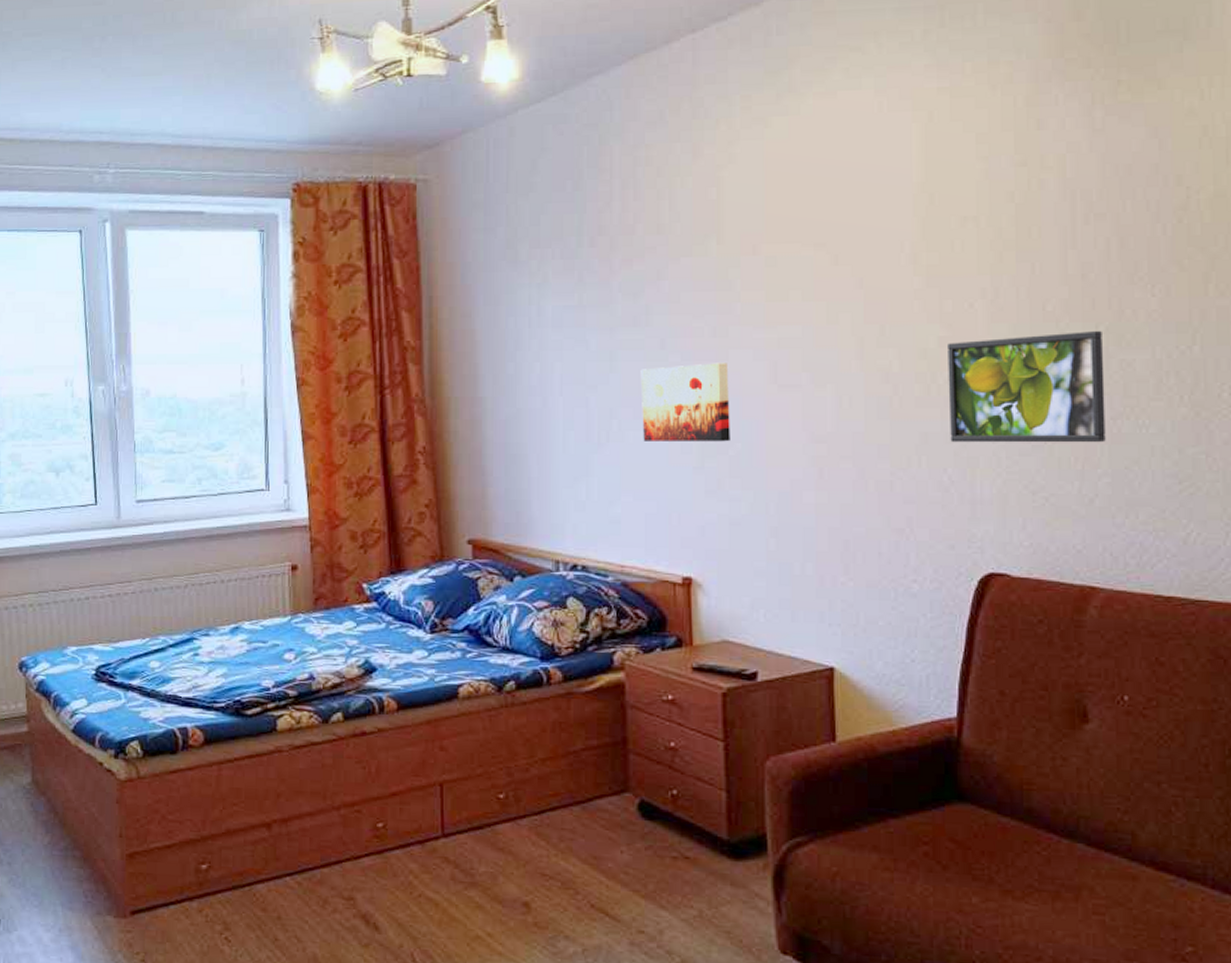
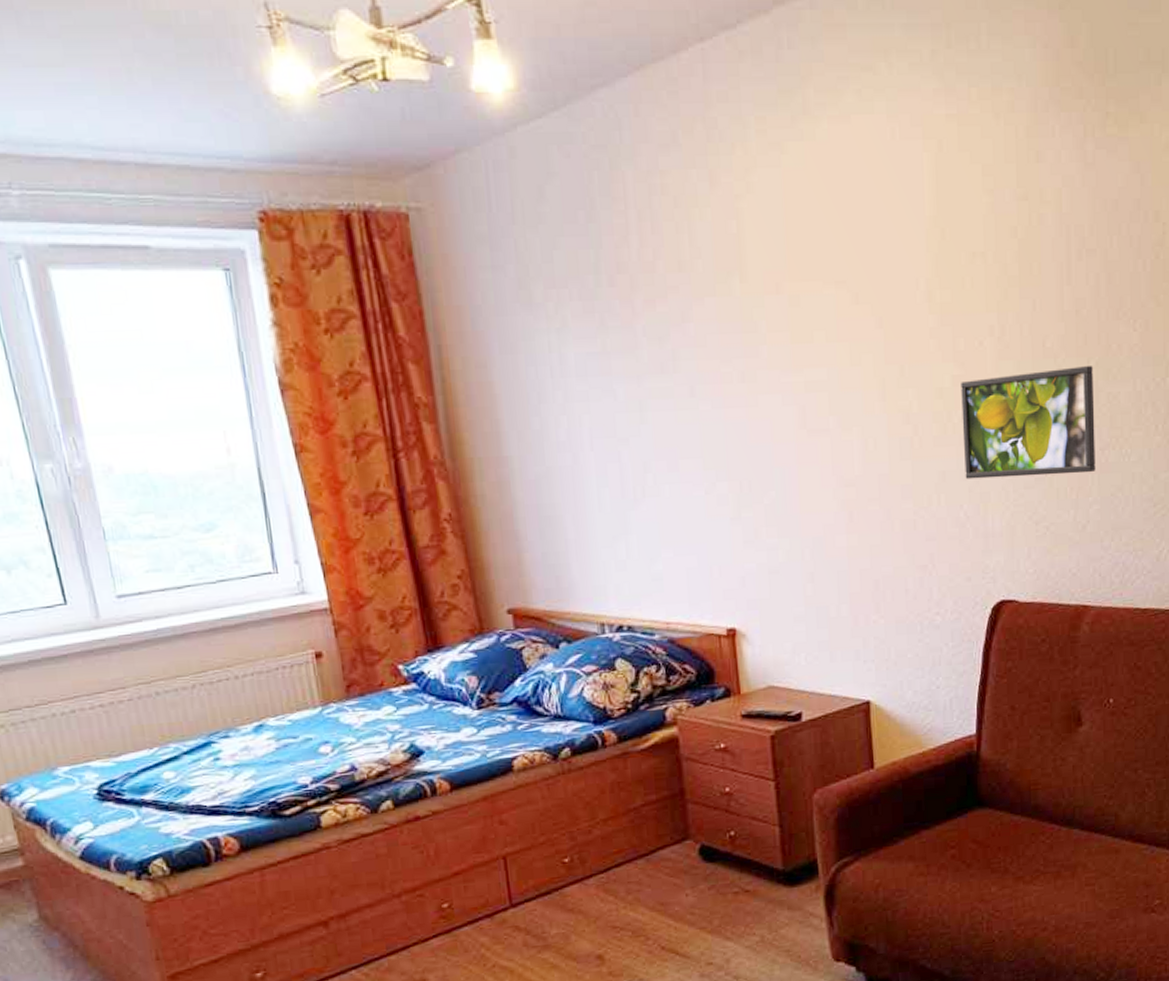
wall art: present [640,363,730,442] -> none [672,409,765,495]

